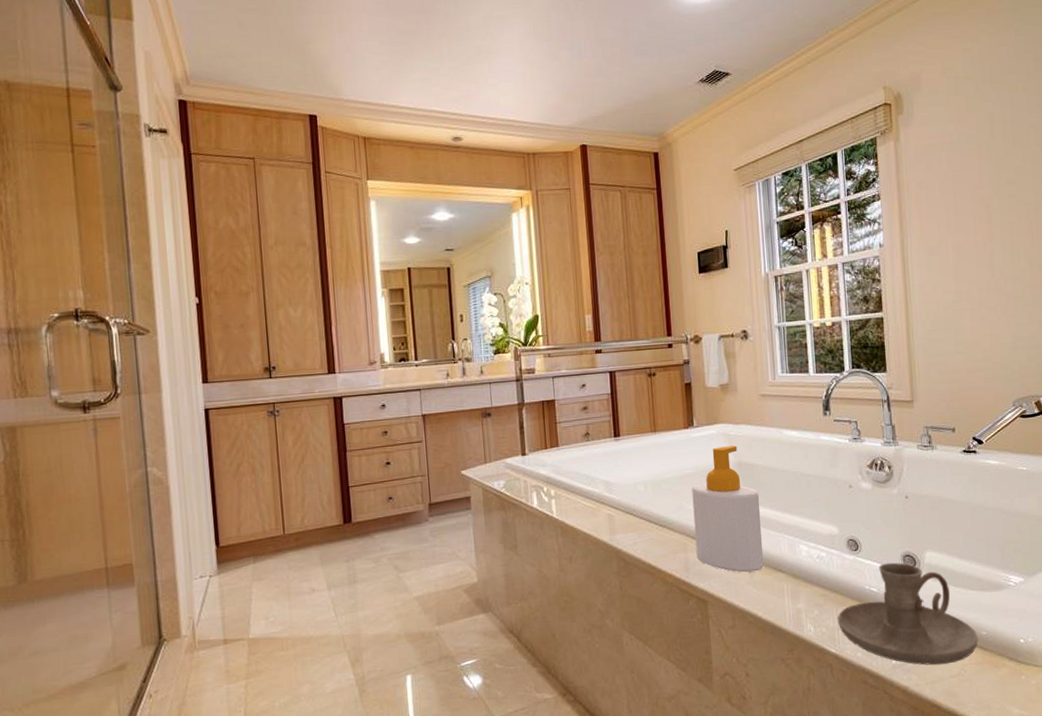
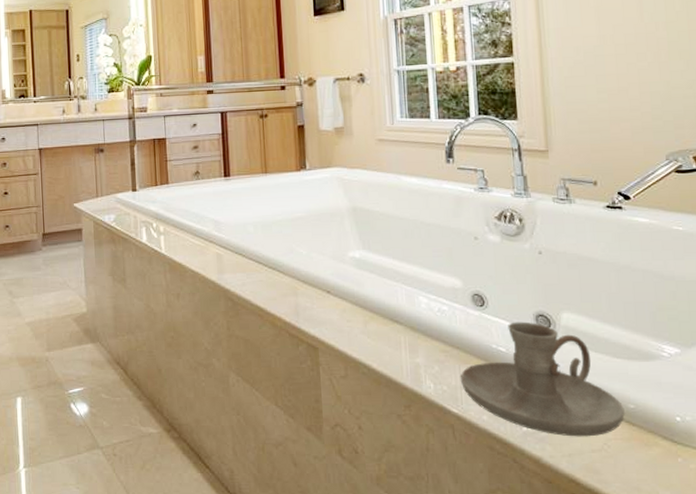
soap bottle: present [691,446,764,573] -> none [303,190,380,321]

